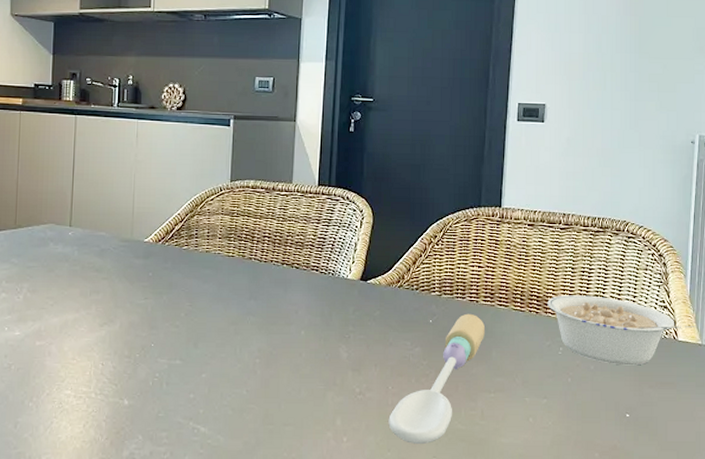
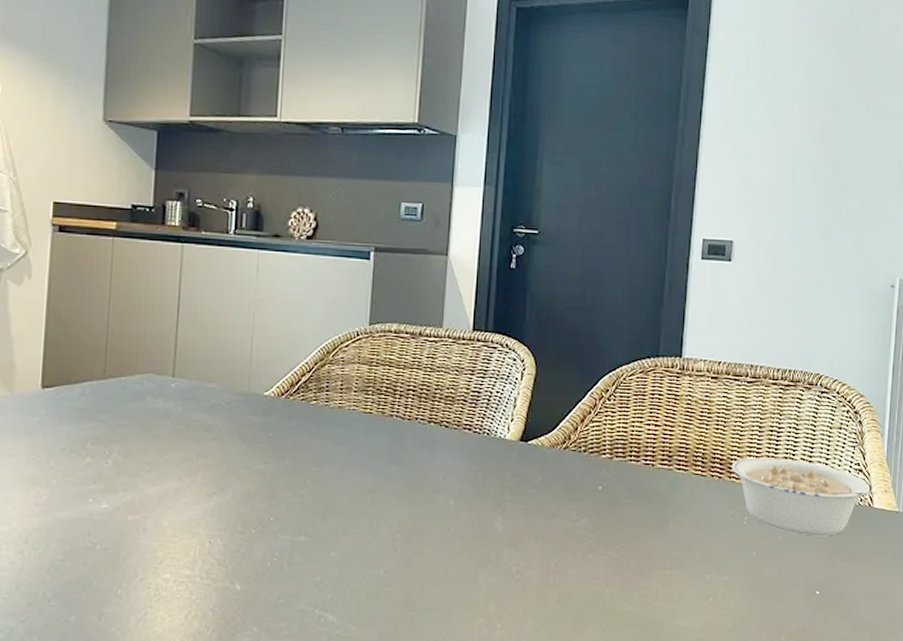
spoon: present [388,313,485,444] -> none [549,479,661,630]

